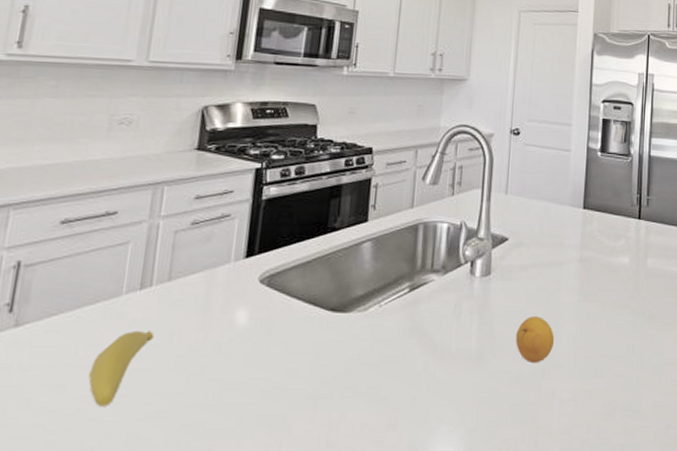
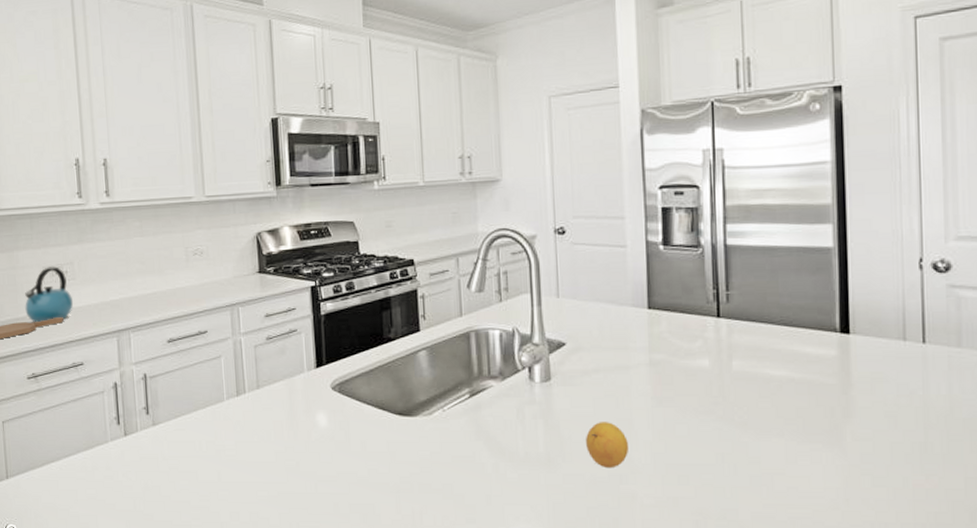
banana: present [88,329,154,406] -> none [213,429,255,490]

